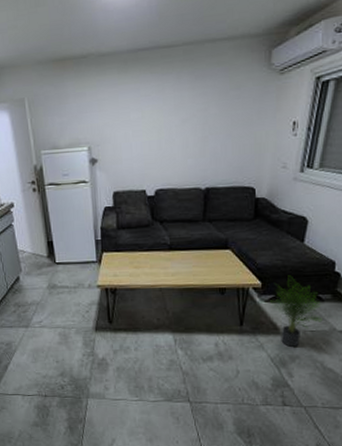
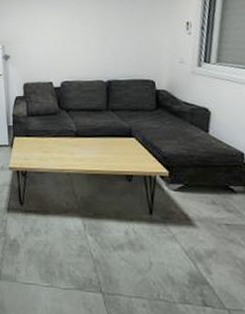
potted plant: present [270,275,322,348] -> none [179,165,237,242]

